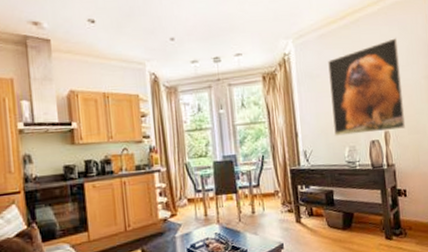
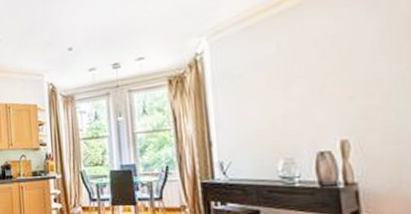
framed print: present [328,38,405,136] -> none [255,20,376,145]

